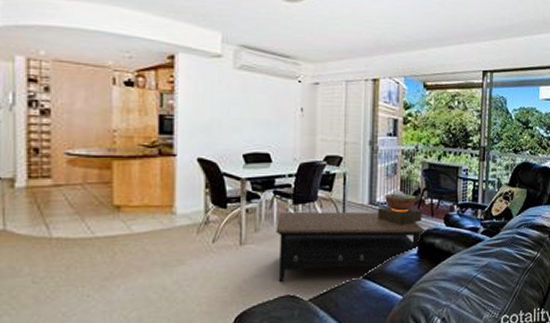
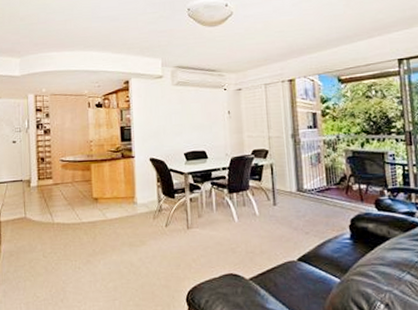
coffee table: present [276,211,427,282] -> none [215,198,358,261]
snow globe: present [378,190,422,225] -> none [306,177,351,211]

